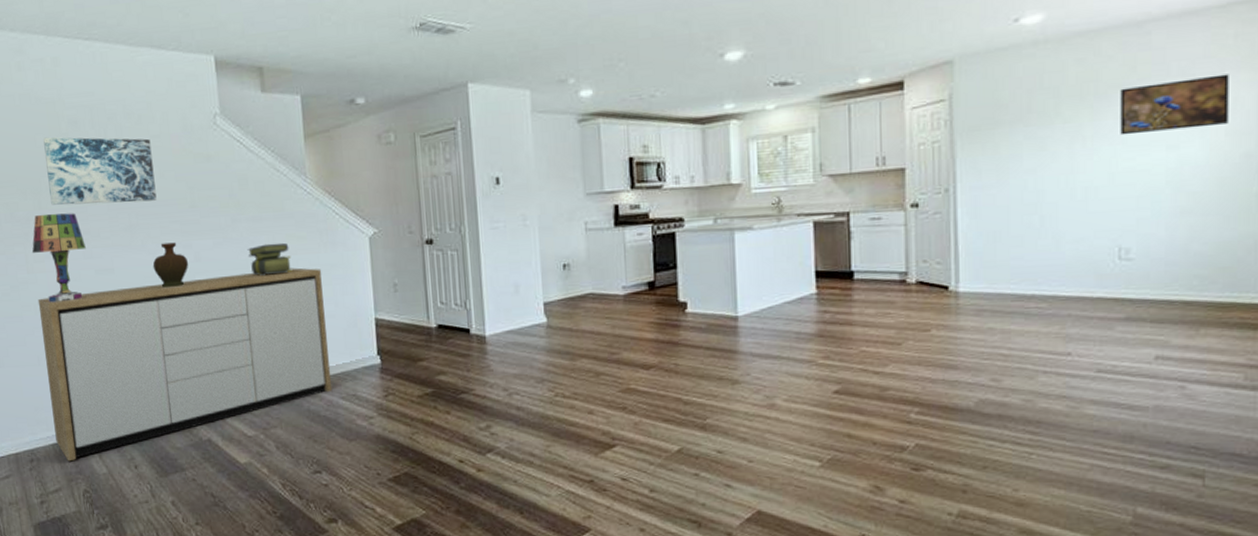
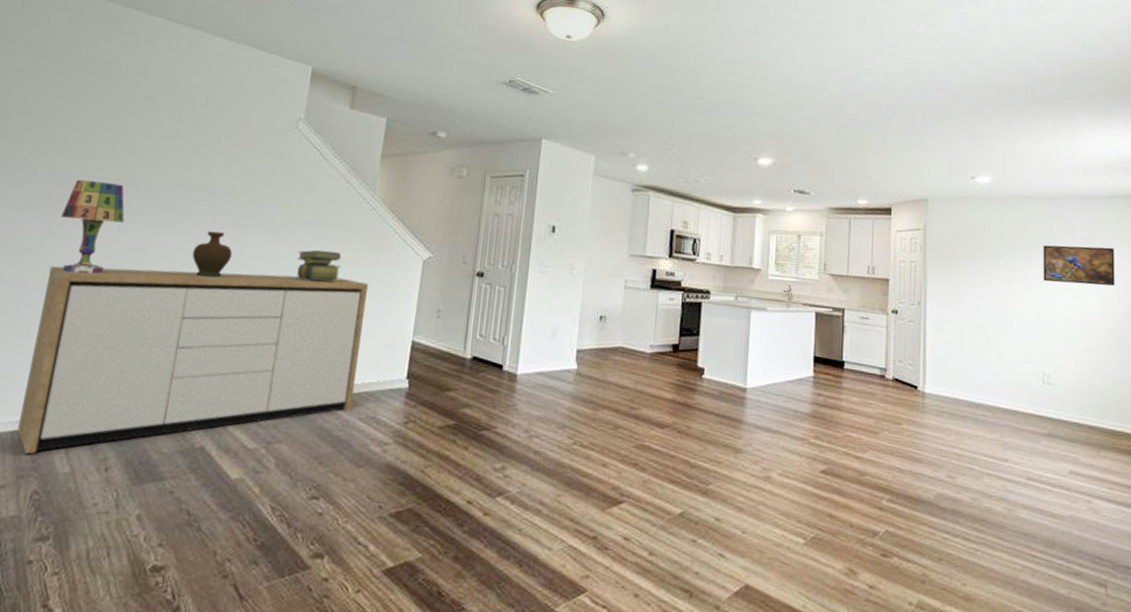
wall art: present [43,137,157,205] -> none [99,105,226,188]

